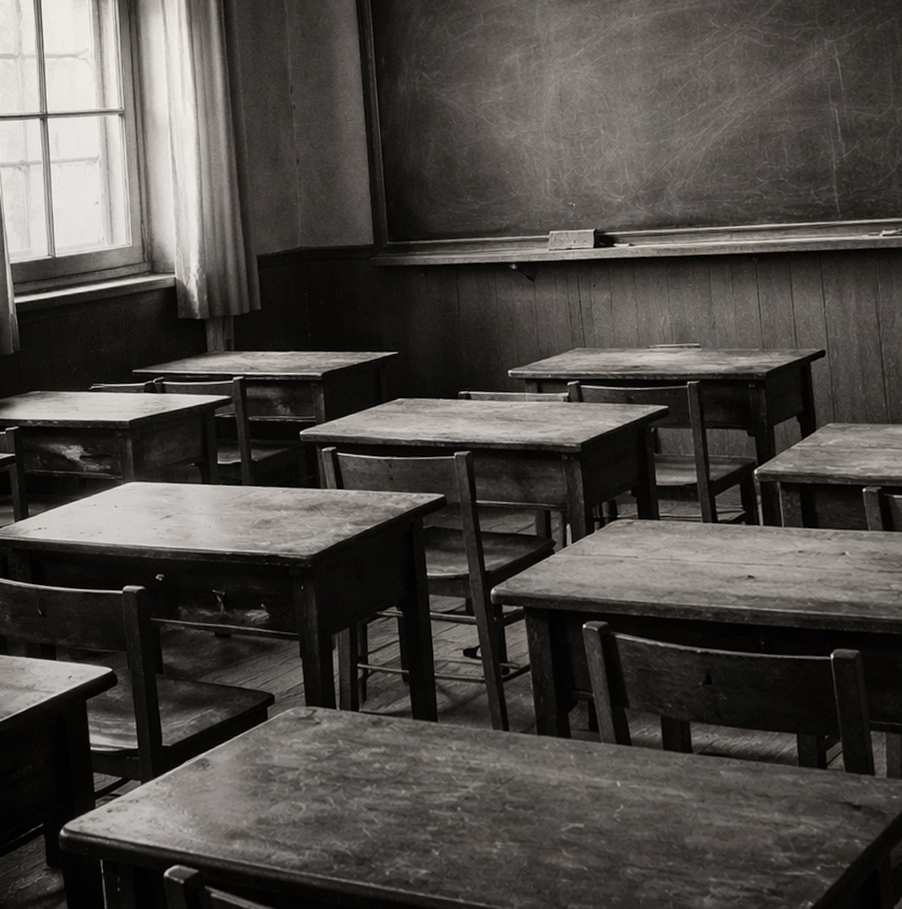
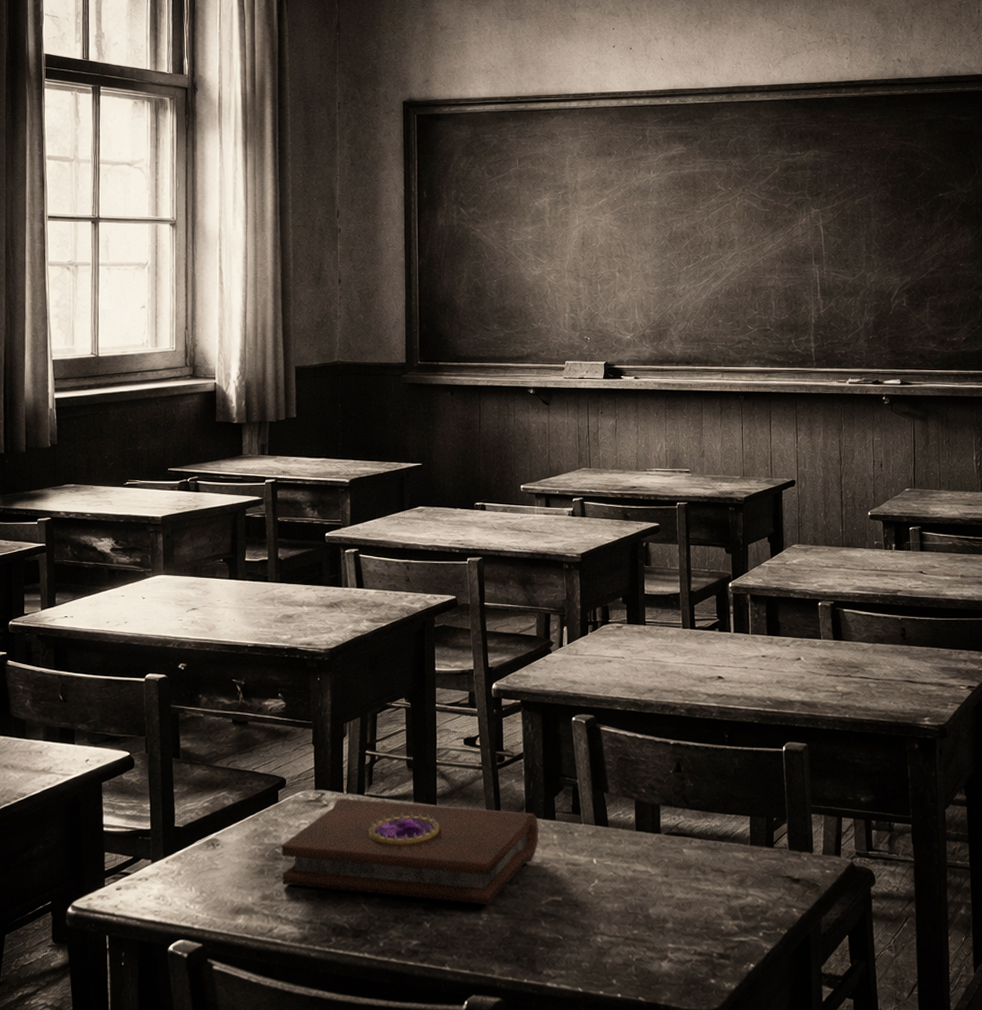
book: none [274,715,554,832] -> present [281,798,539,905]

